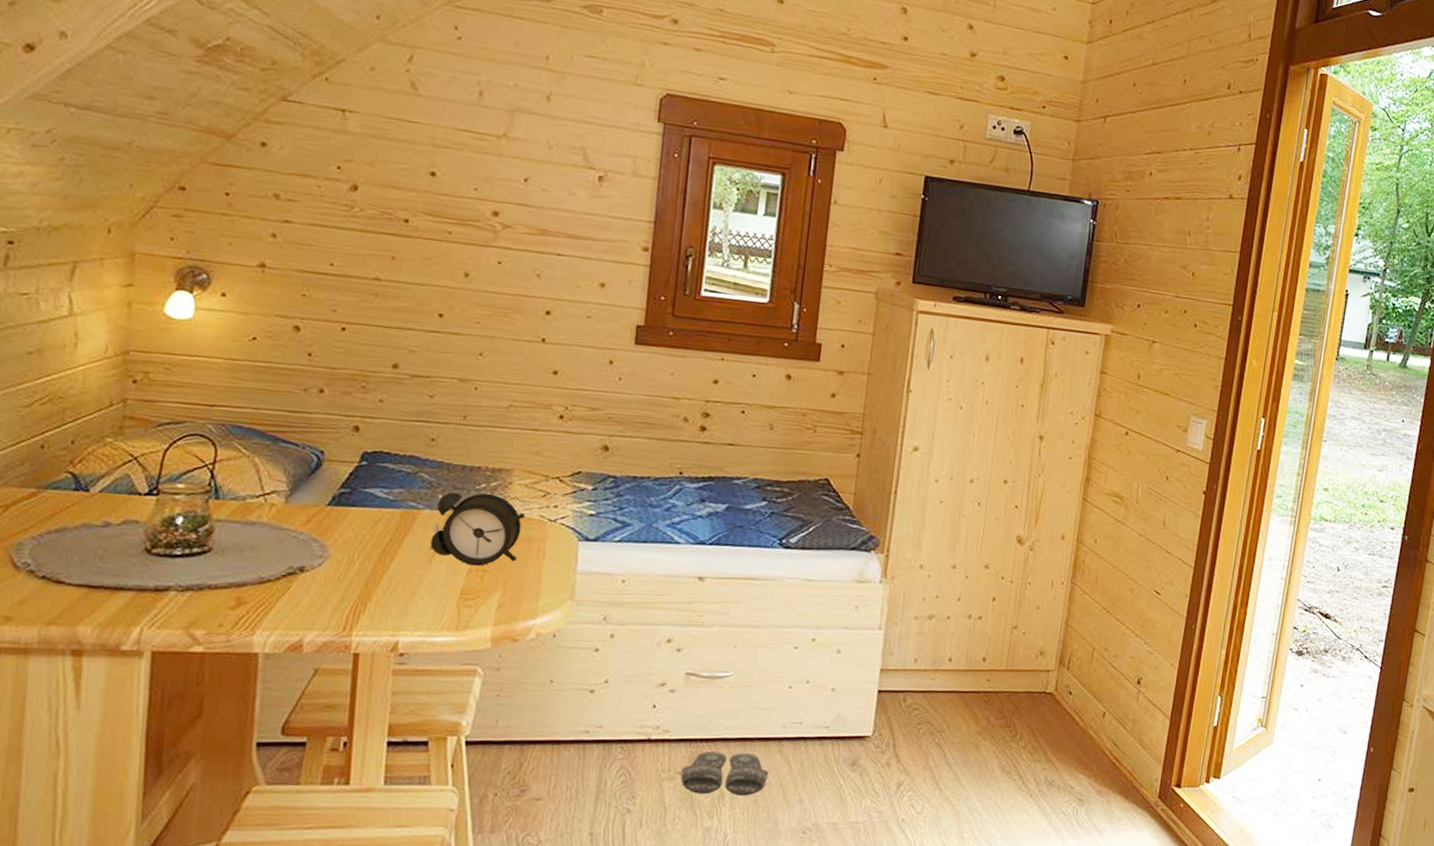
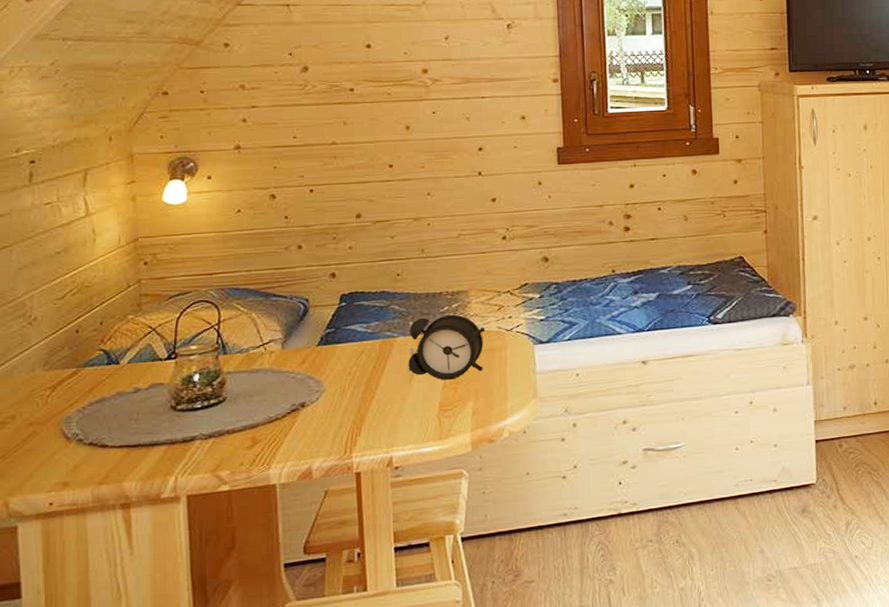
slippers: present [680,751,769,796] -> none [651,514,730,557]

